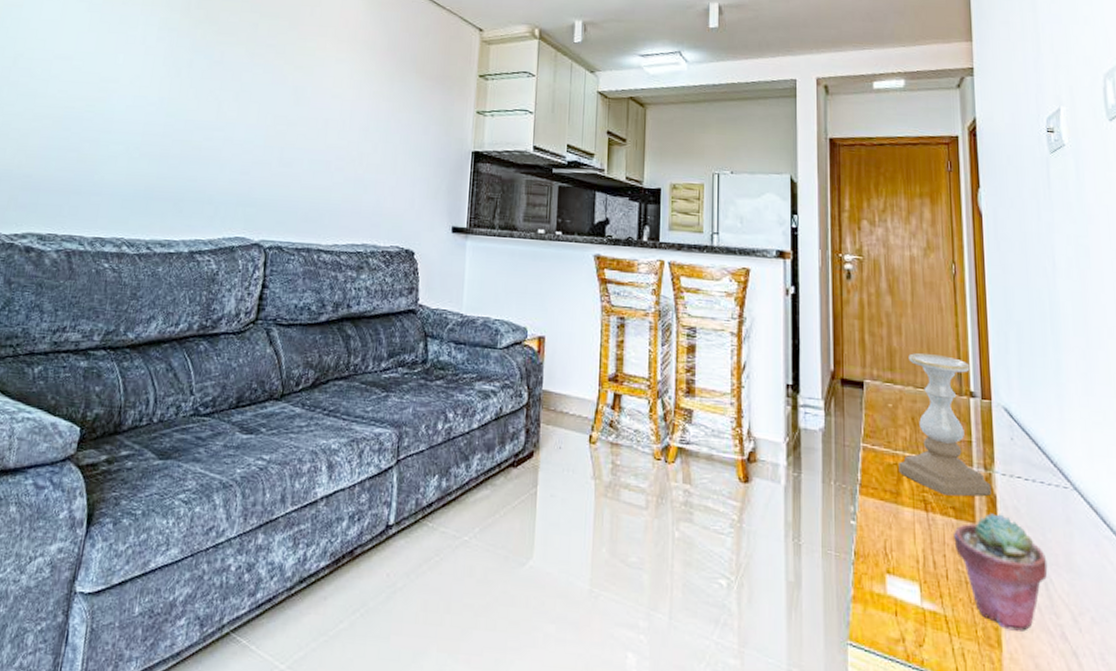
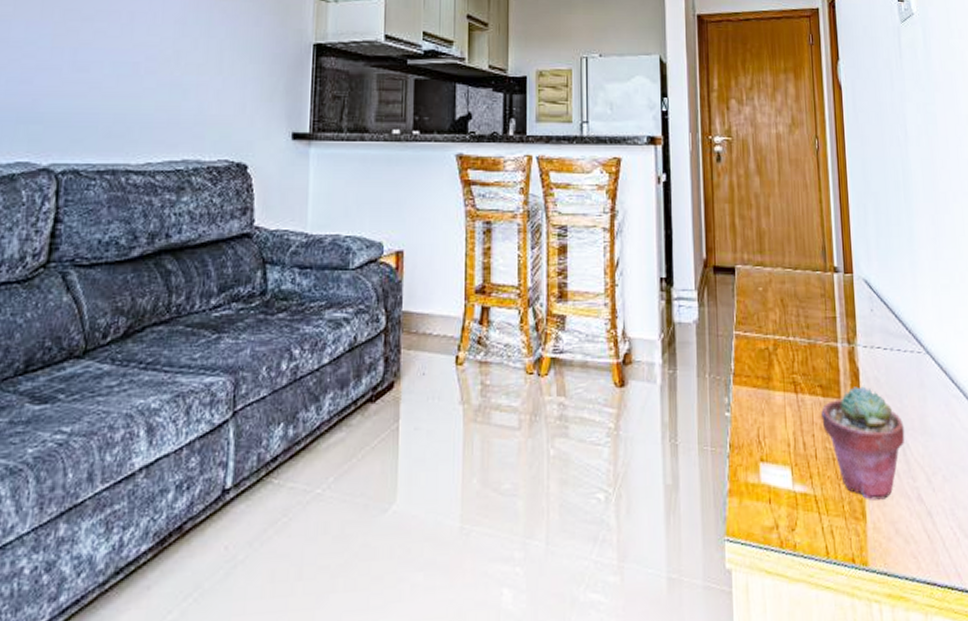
candle holder: present [899,353,992,497] -> none [769,233,855,374]

